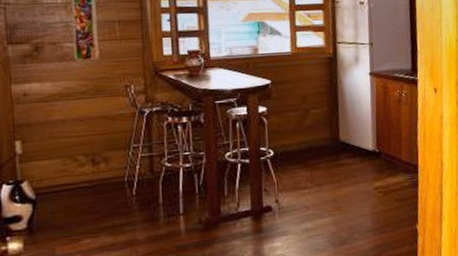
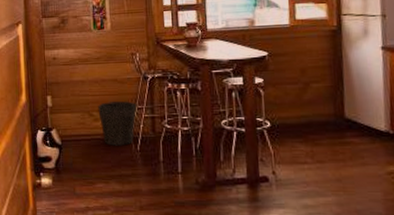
waste bin: none [84,140,132,193] -> present [98,101,137,146]

